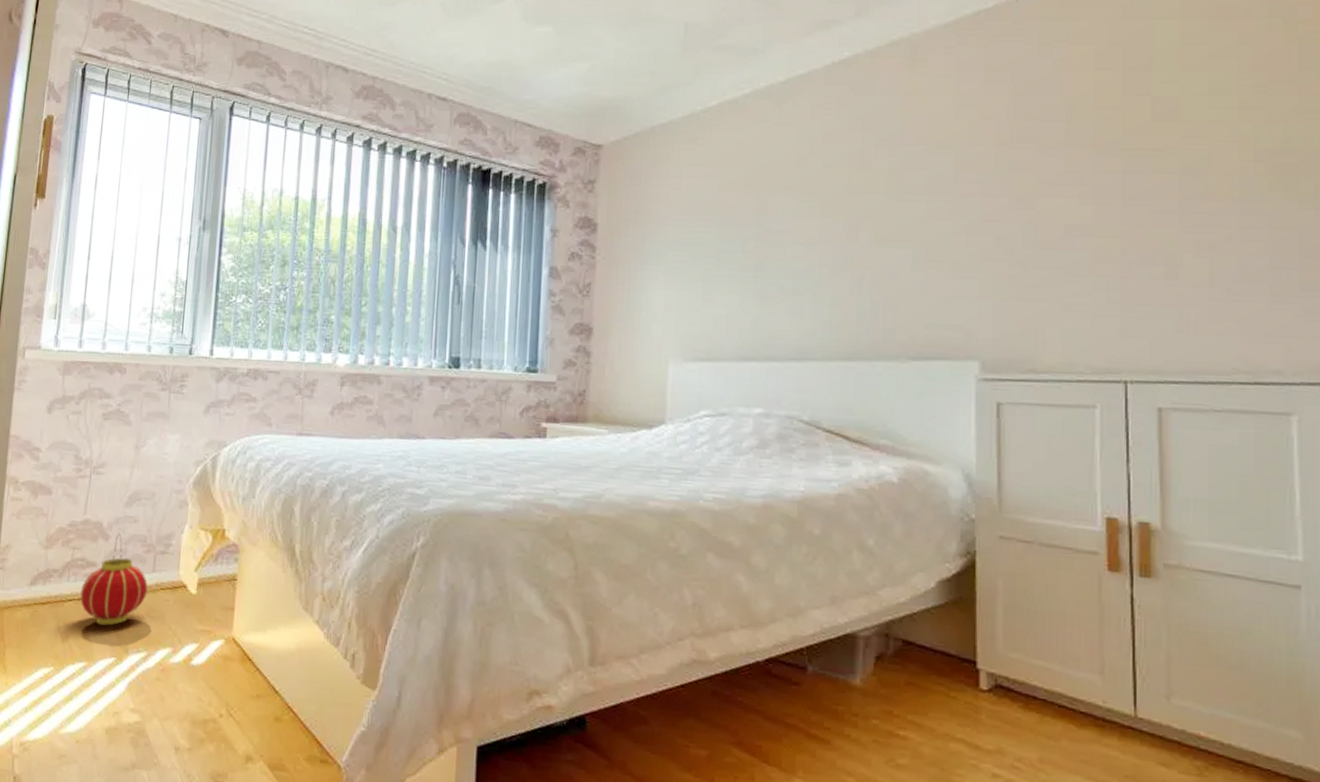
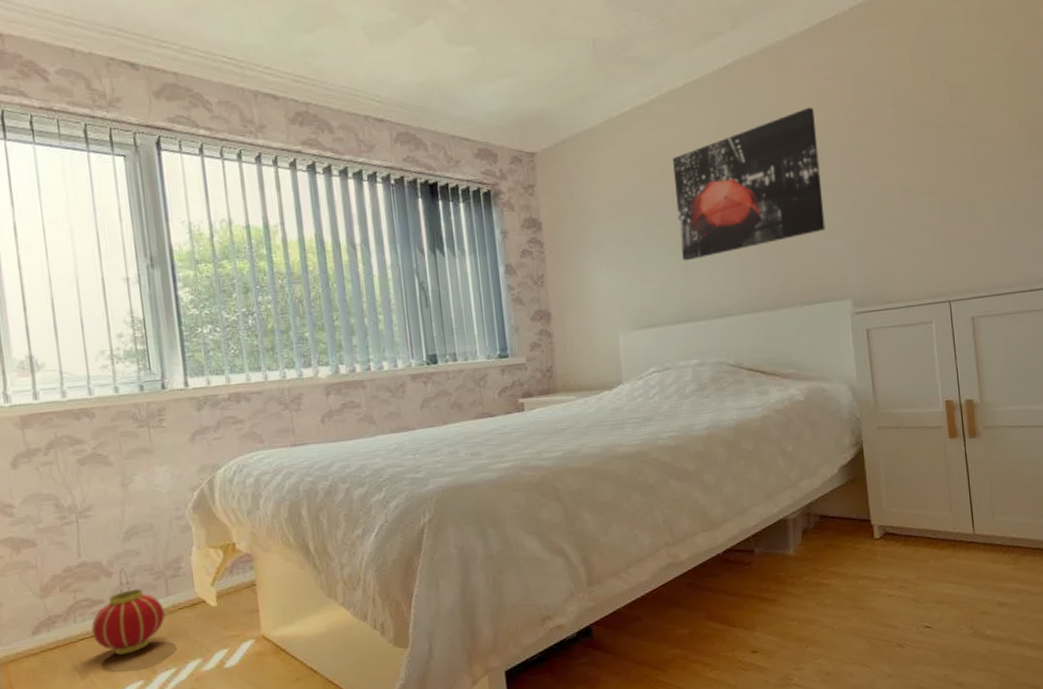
wall art: none [758,114,953,287] -> present [672,107,826,261]

